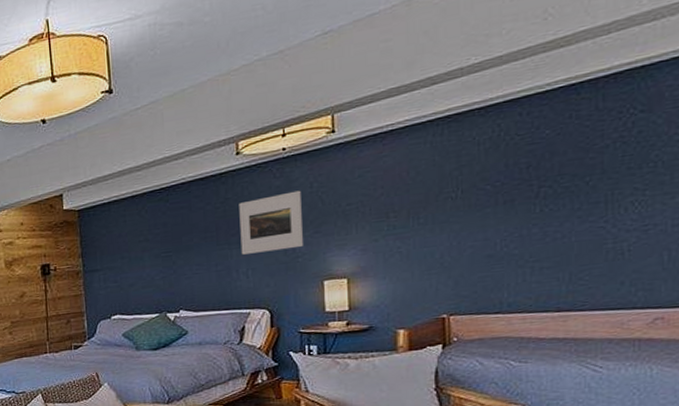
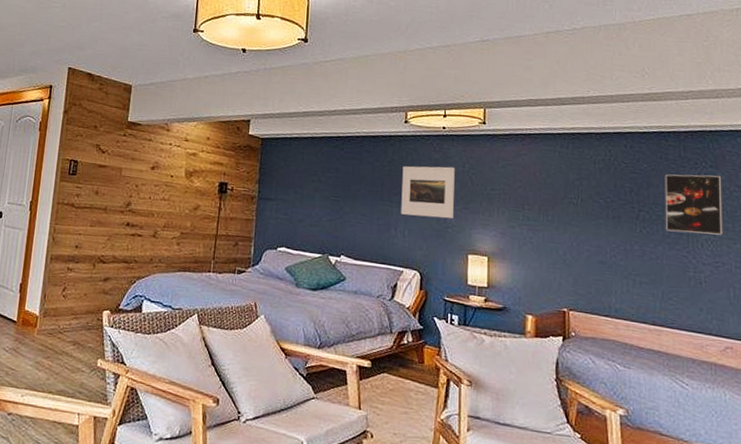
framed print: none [575,119,657,203] -> present [665,174,723,235]

